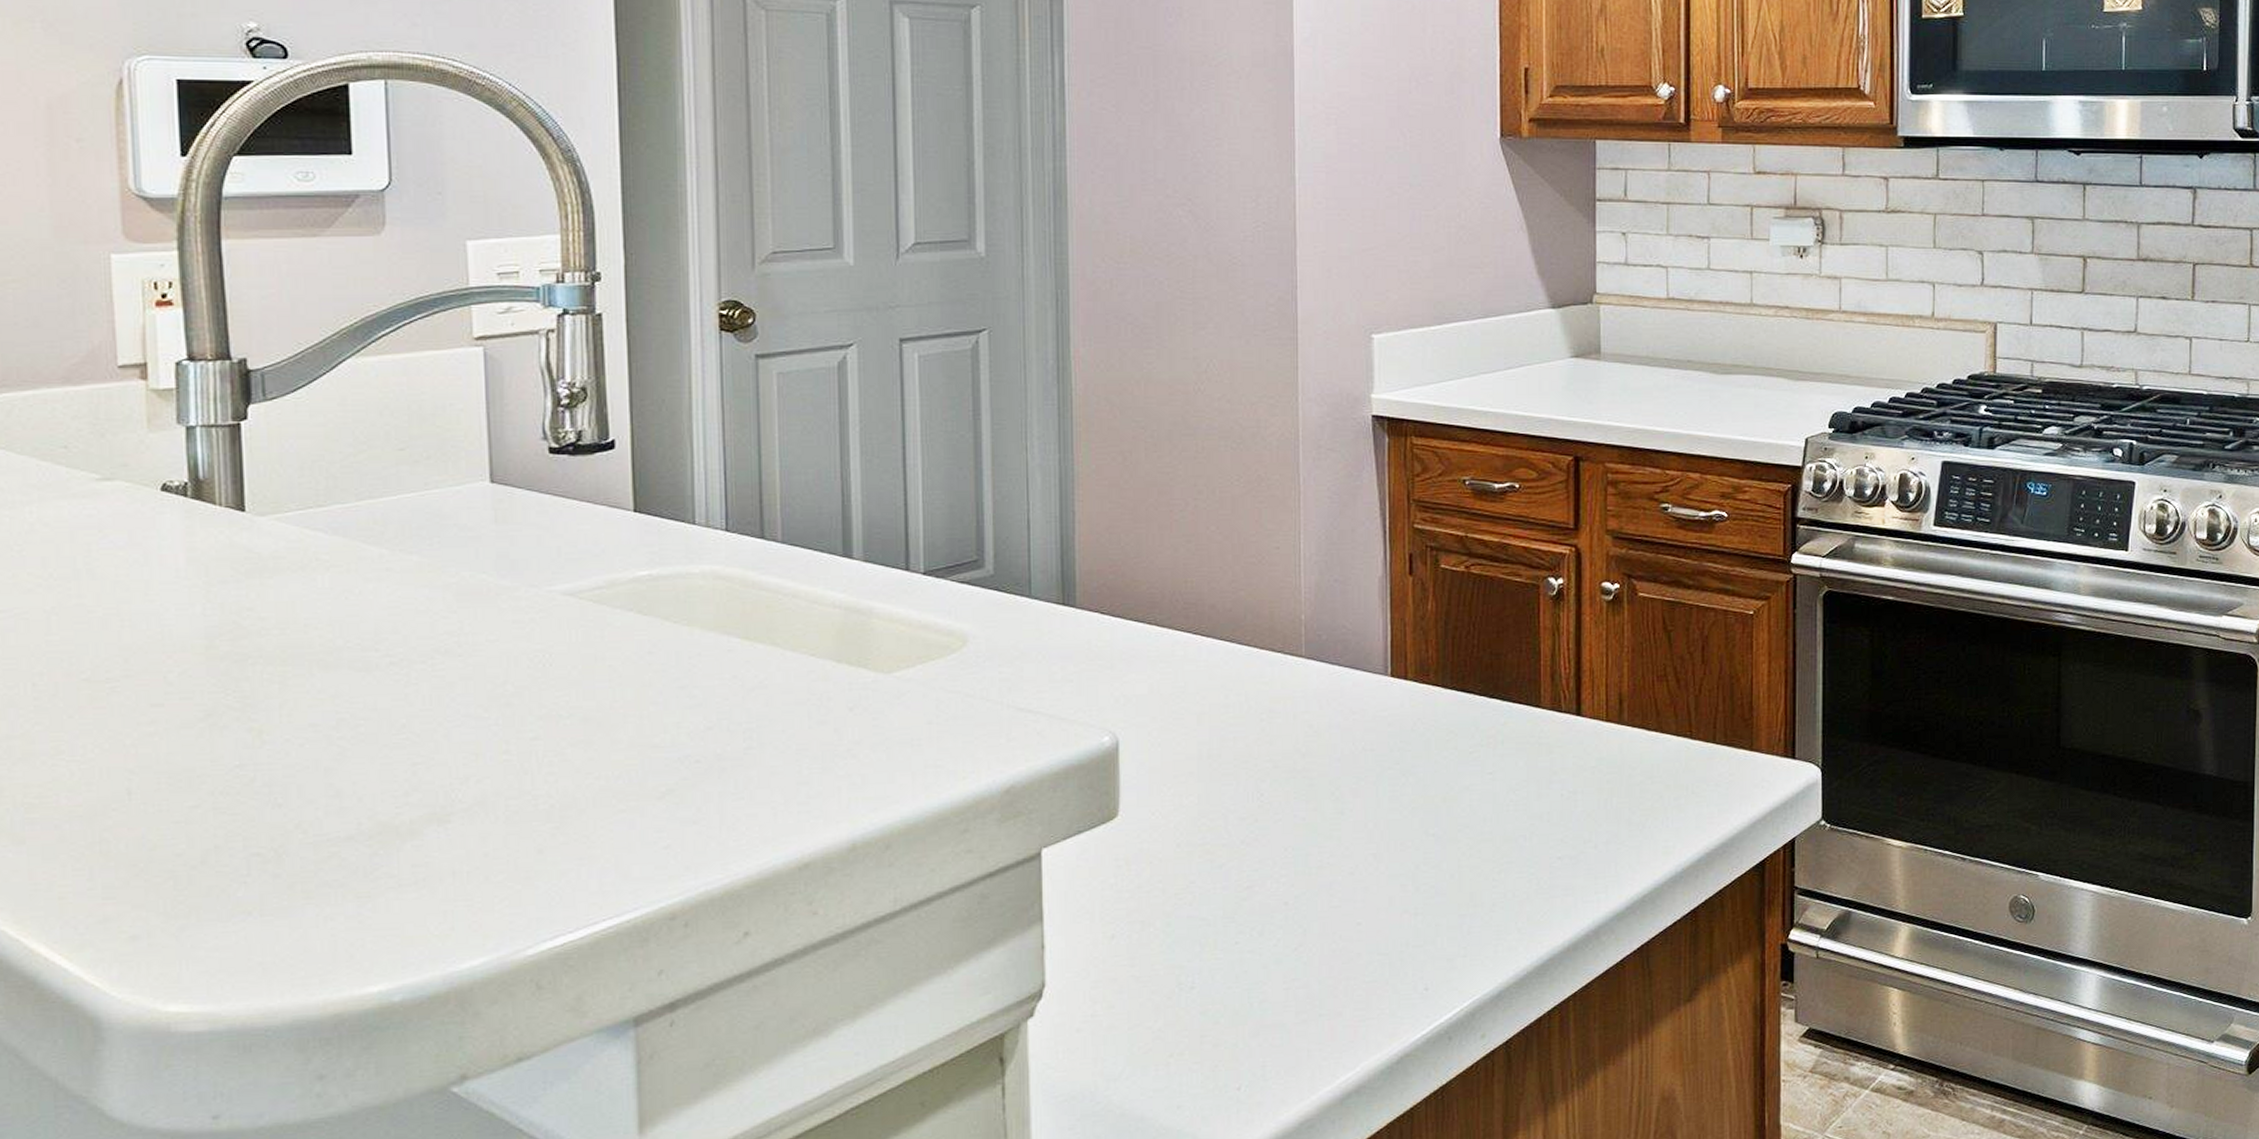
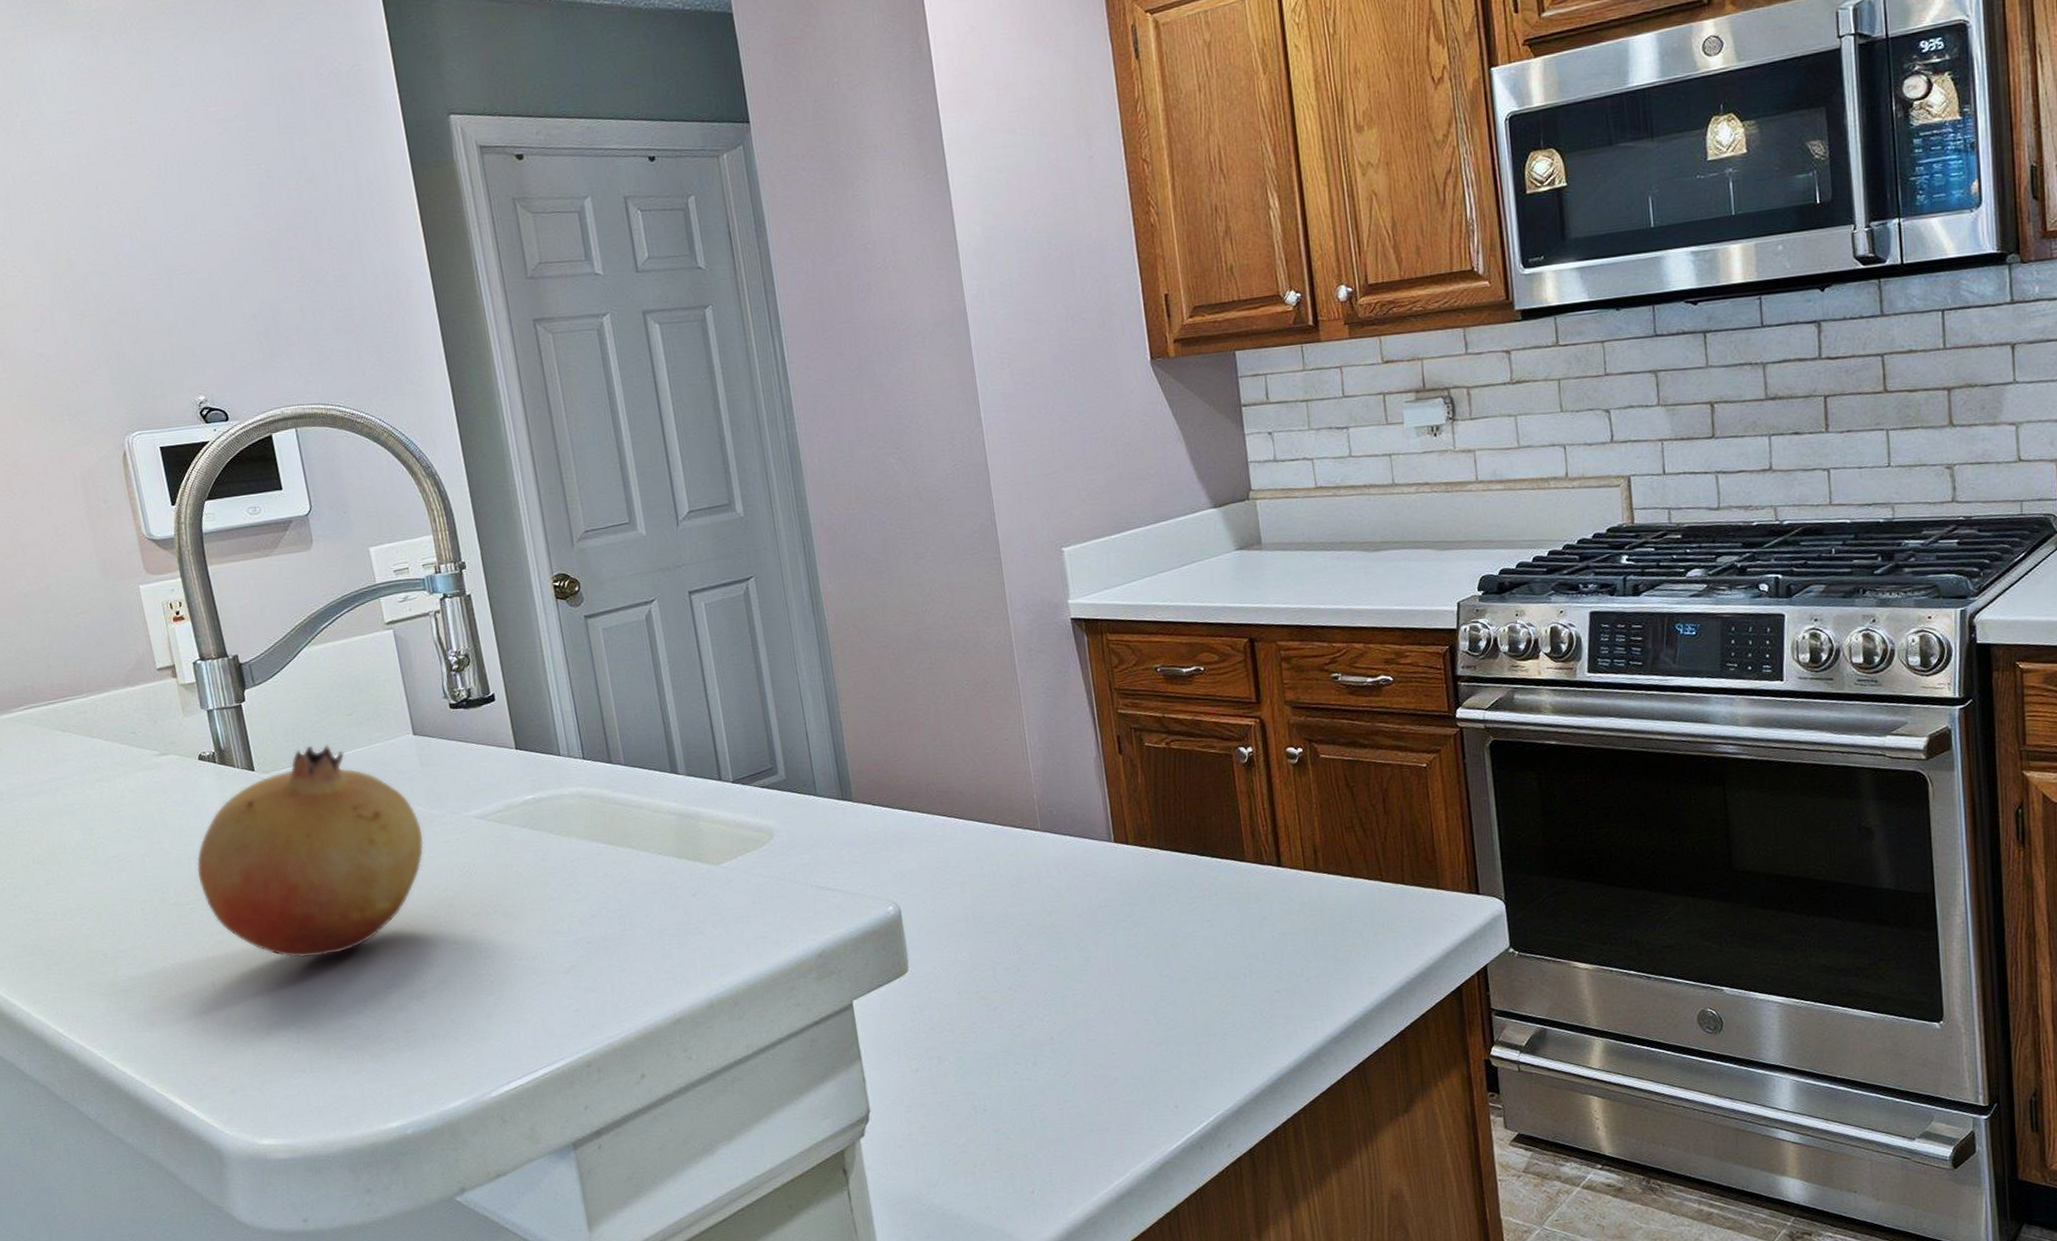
fruit: none [130,484,483,762] -> present [196,745,424,958]

